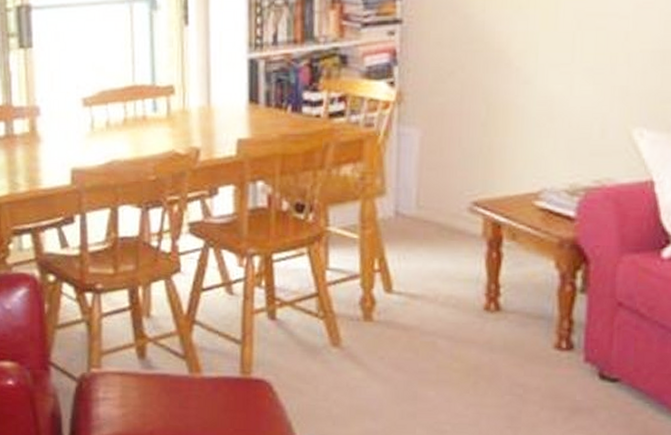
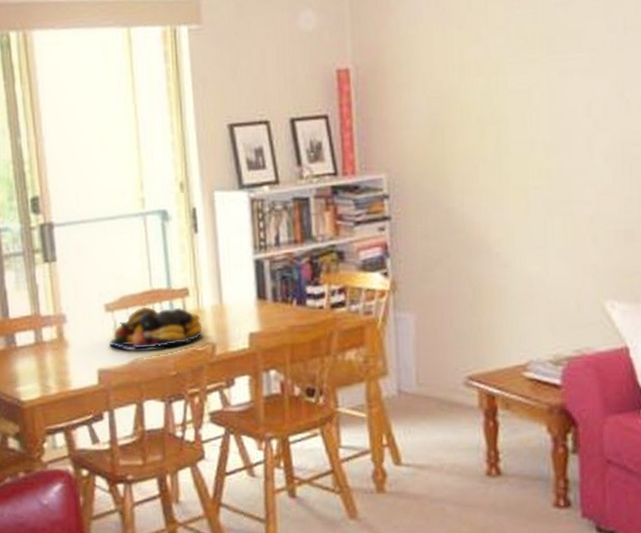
fruit bowl: none [84,103,187,149] -> present [109,306,203,349]

